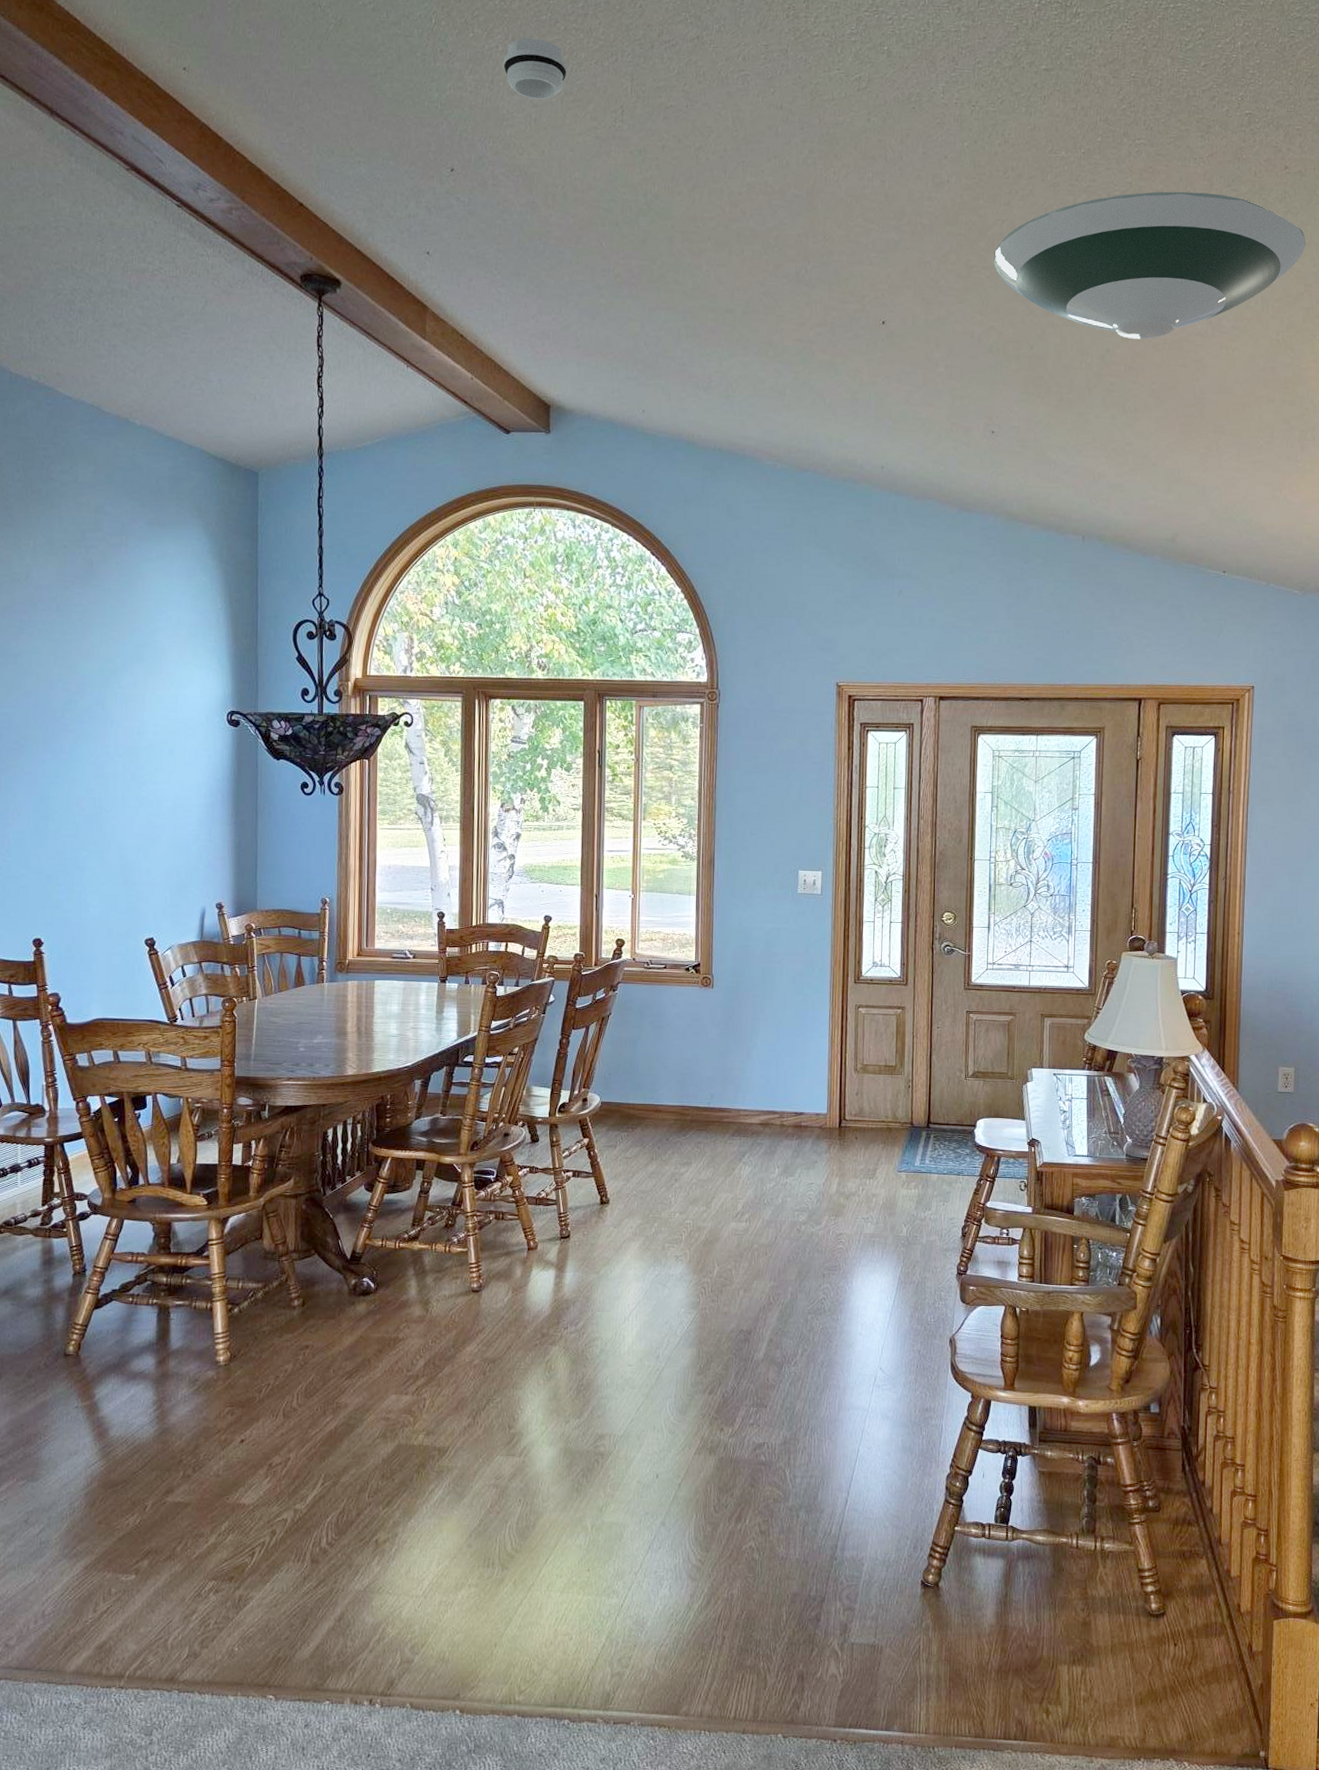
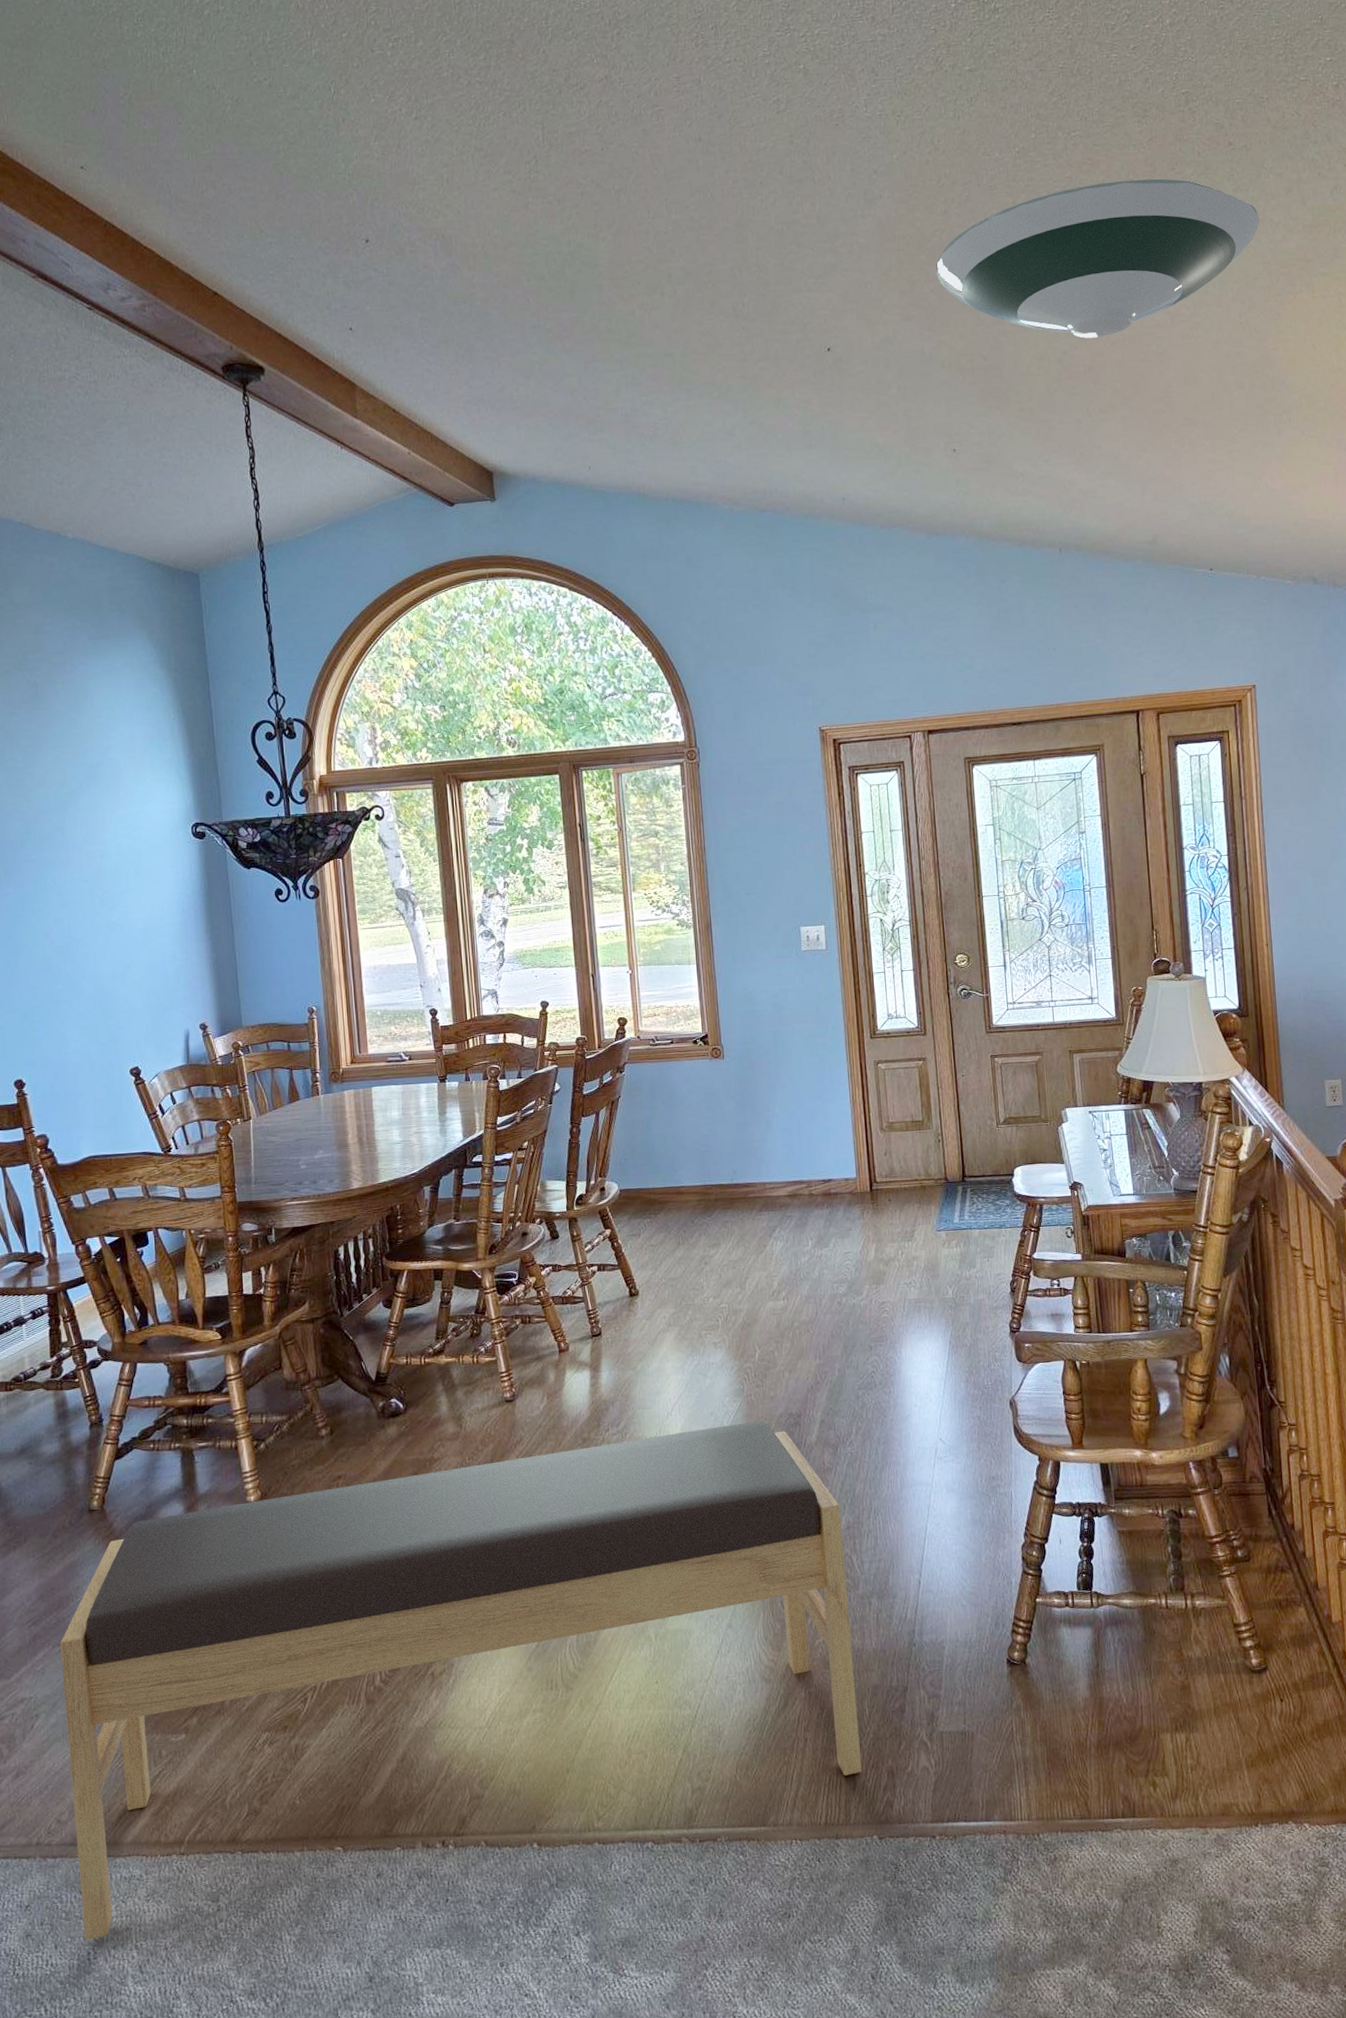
bench: none [20,1333,779,1760] -> present [60,1420,863,1940]
smoke detector: present [503,38,567,100] -> none [408,96,476,160]

